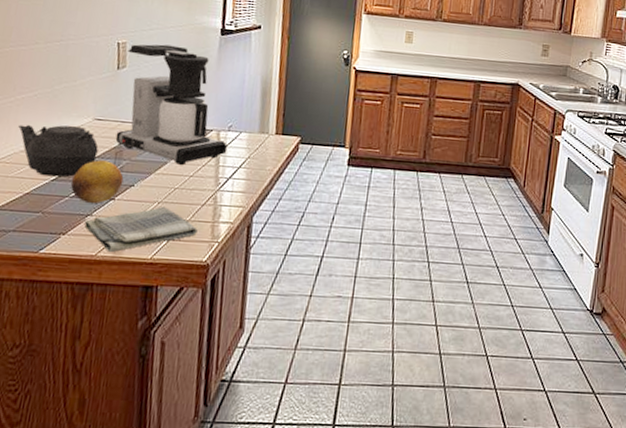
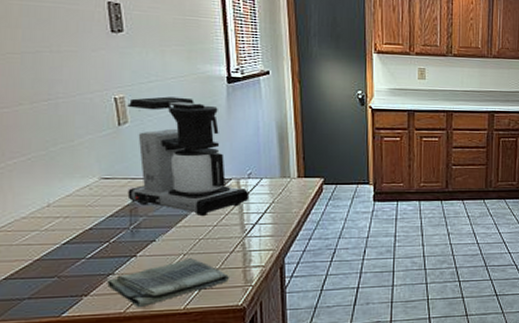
teapot: present [18,124,99,178] -> none [15,186,110,241]
fruit: present [71,160,124,203] -> none [86,219,143,262]

